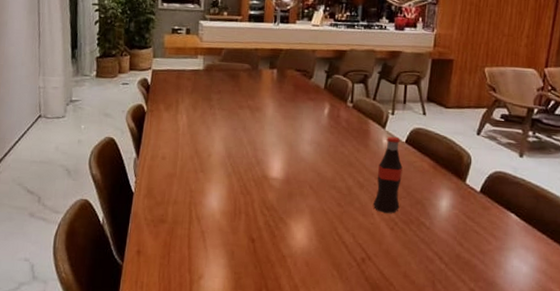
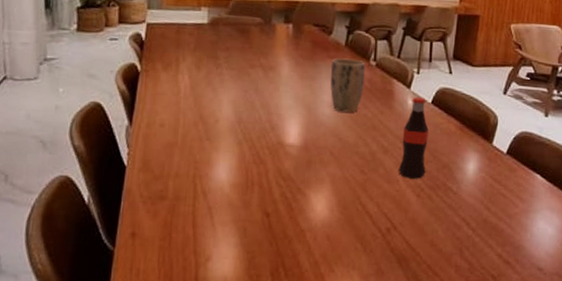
plant pot: none [310,100,343,150] -> present [330,58,365,113]

